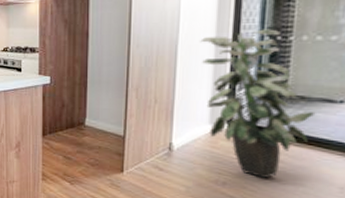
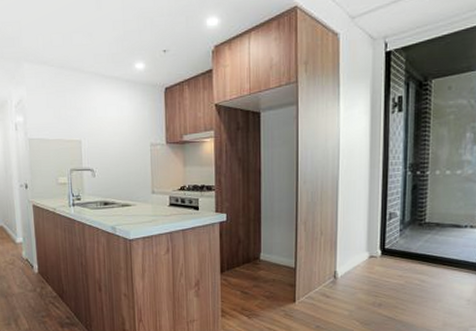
indoor plant: present [200,29,316,178] -> none [357,165,448,297]

